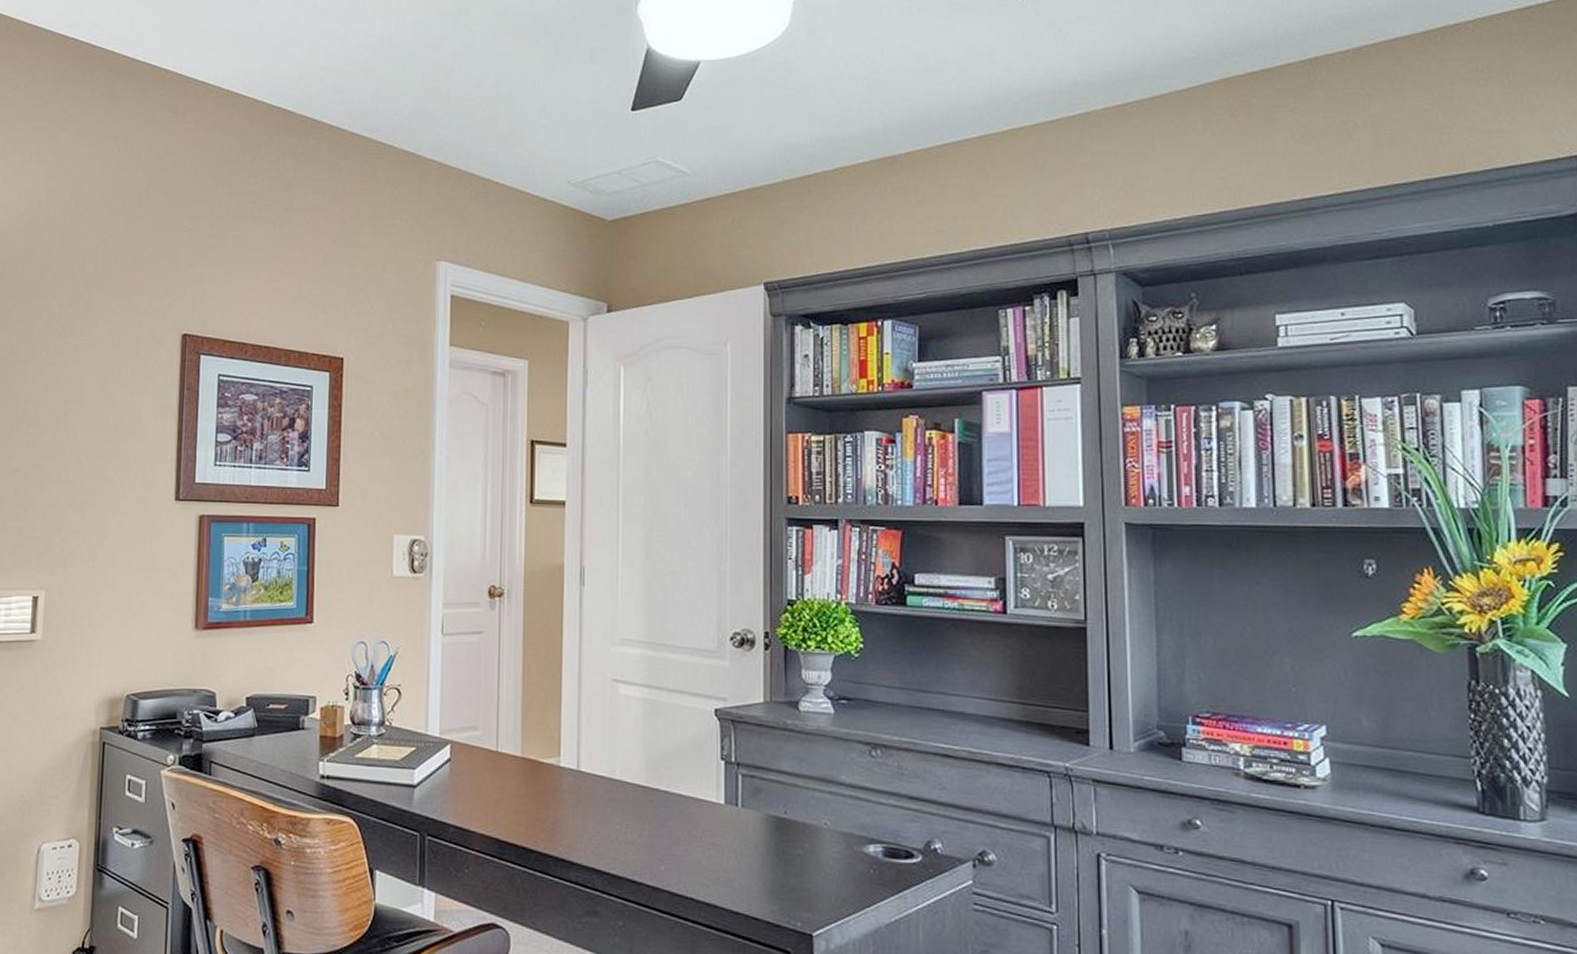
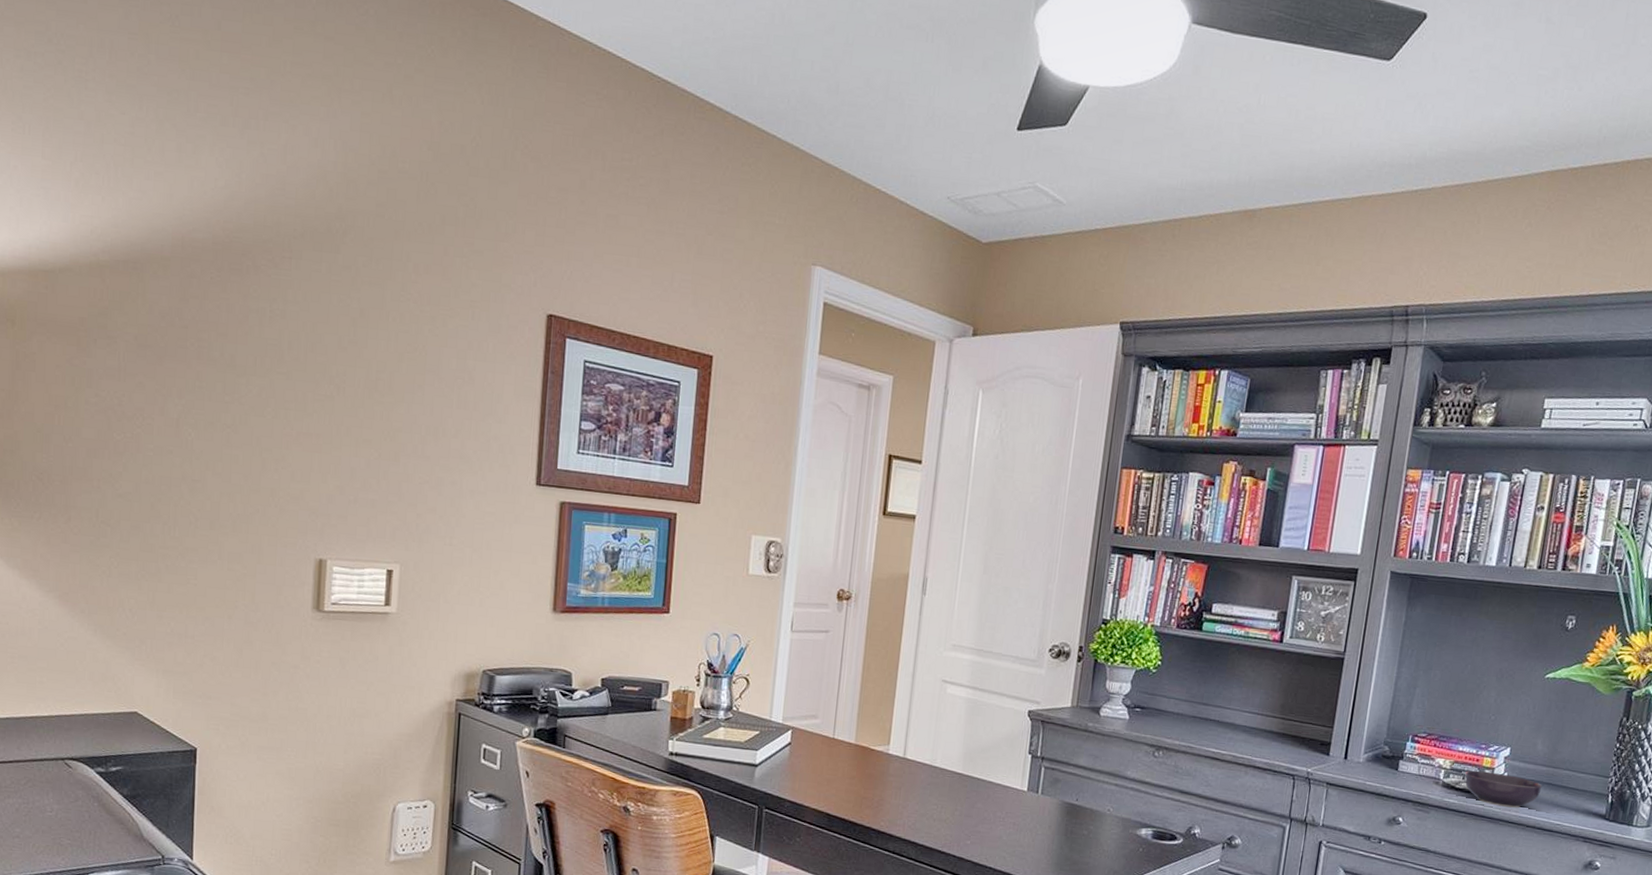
bowl: none [1272,756,1381,803] -> present [1464,770,1543,808]

